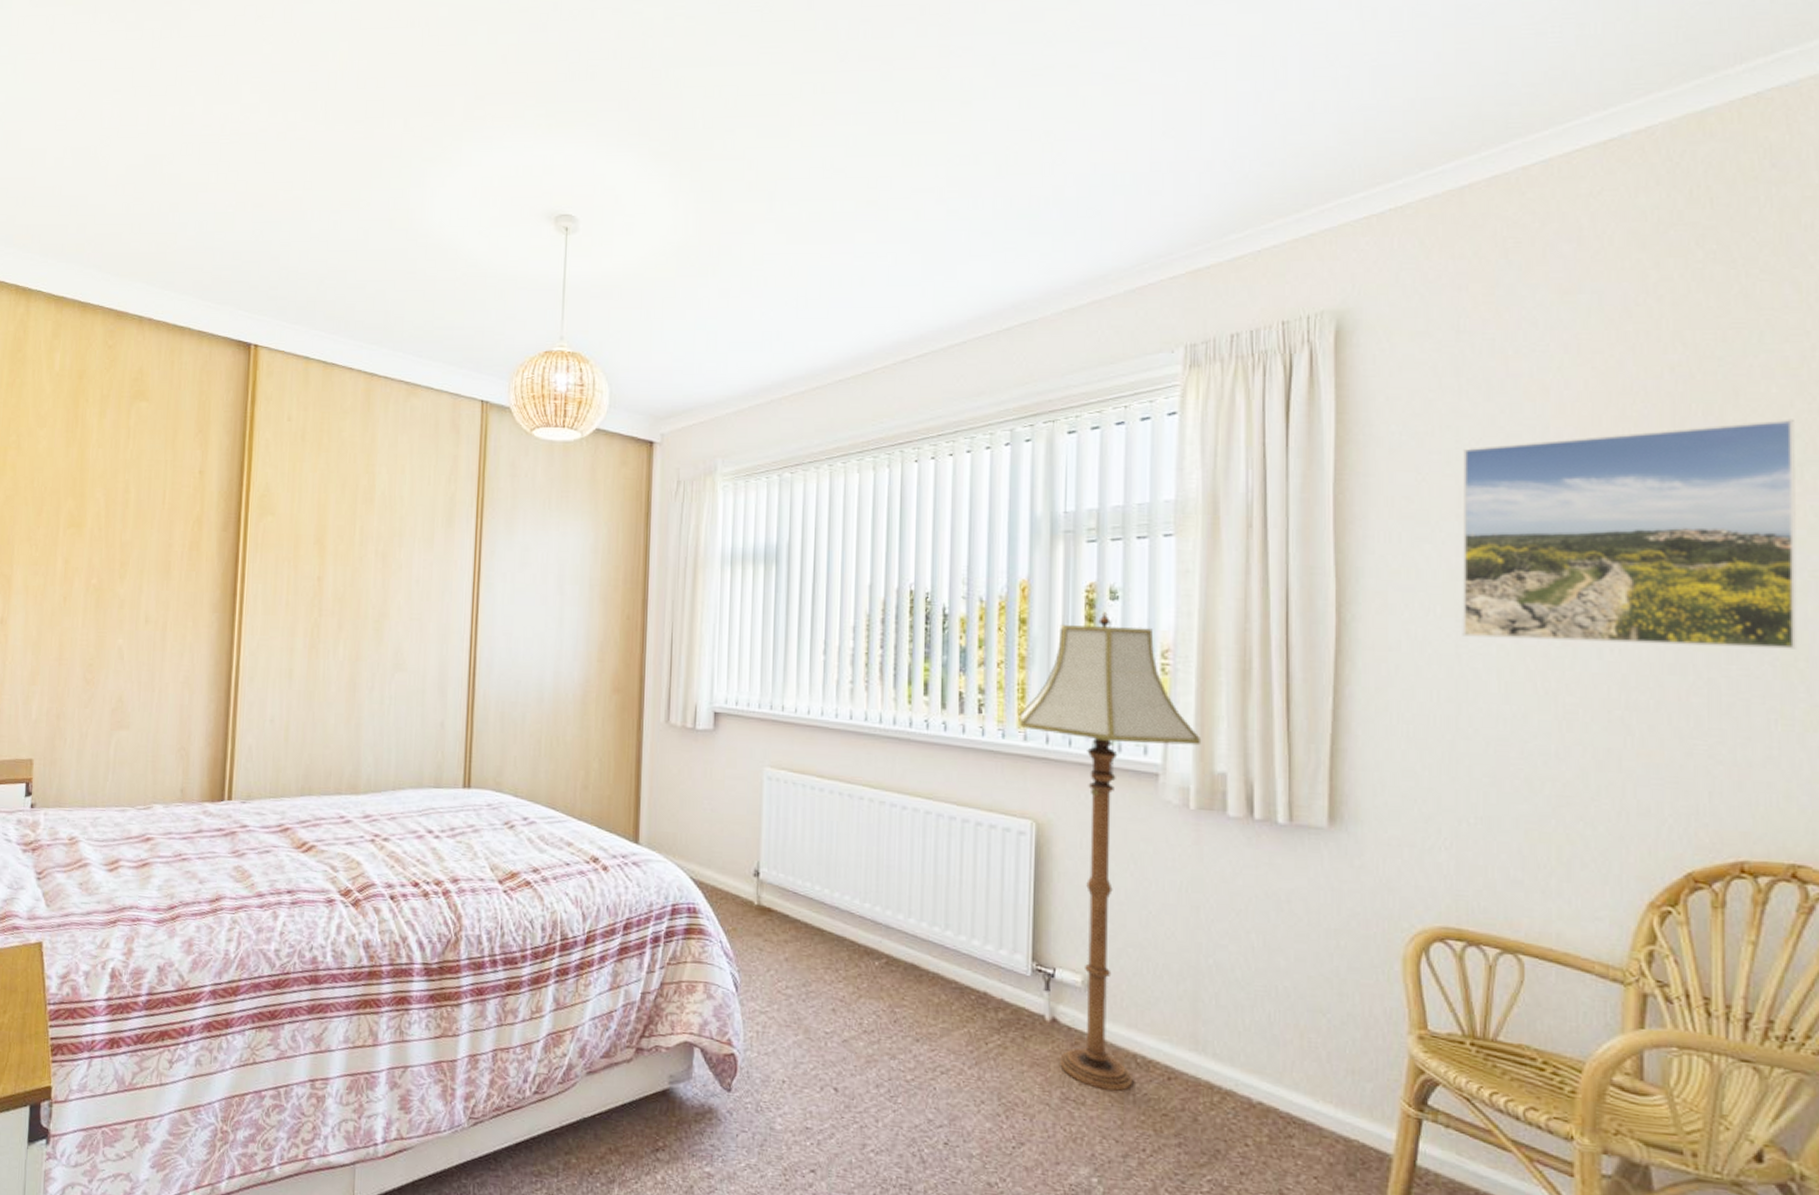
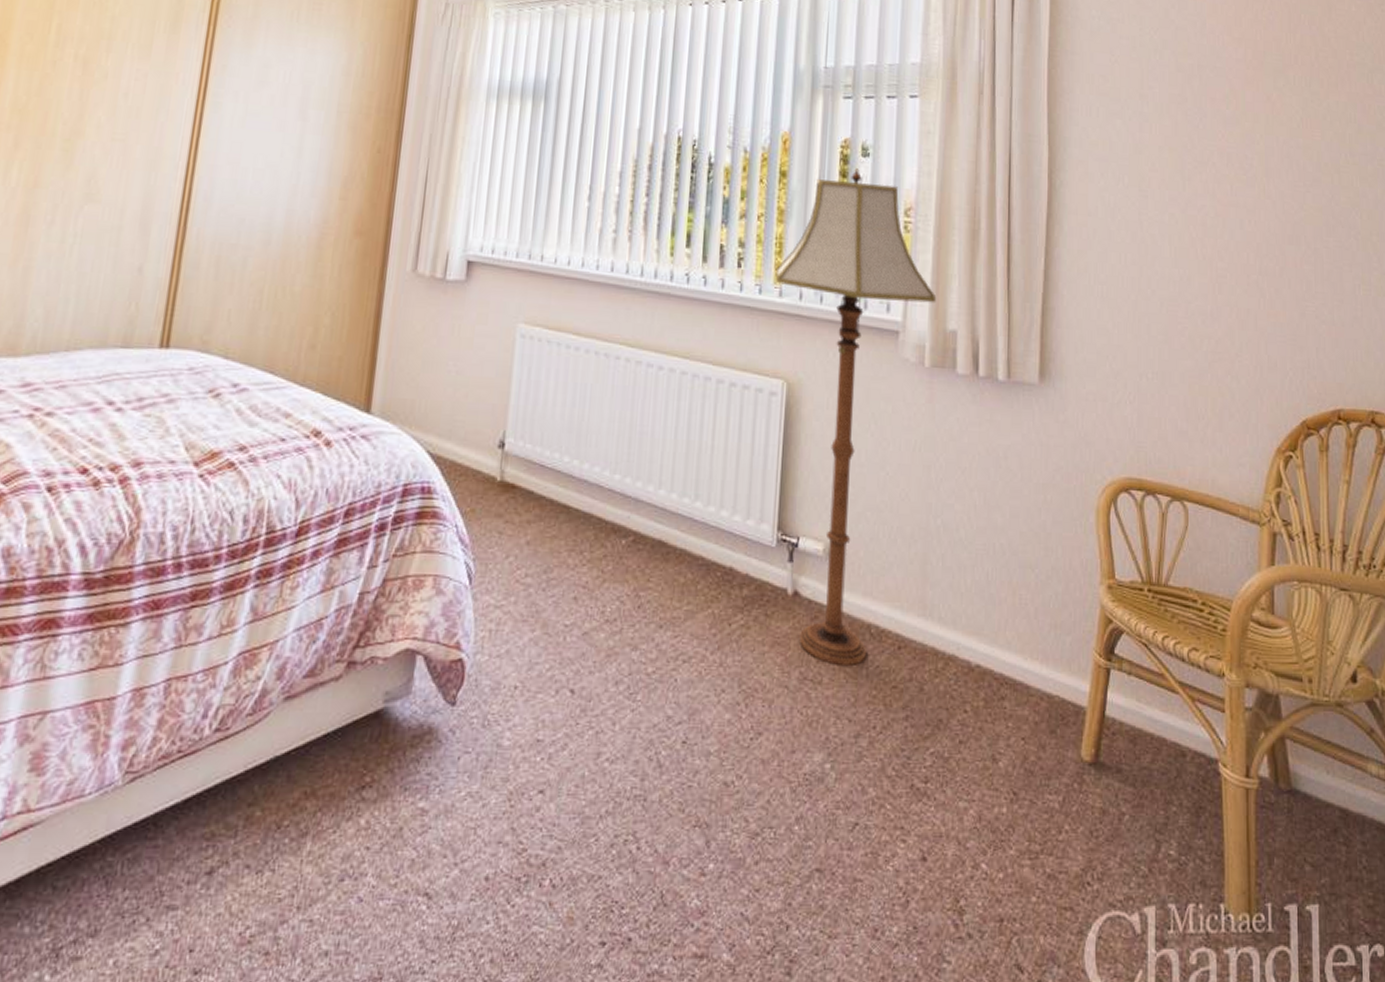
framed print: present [1462,419,1798,649] -> none [1143,33,1372,225]

